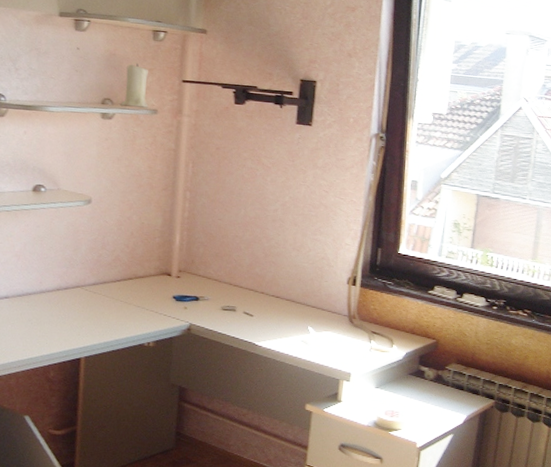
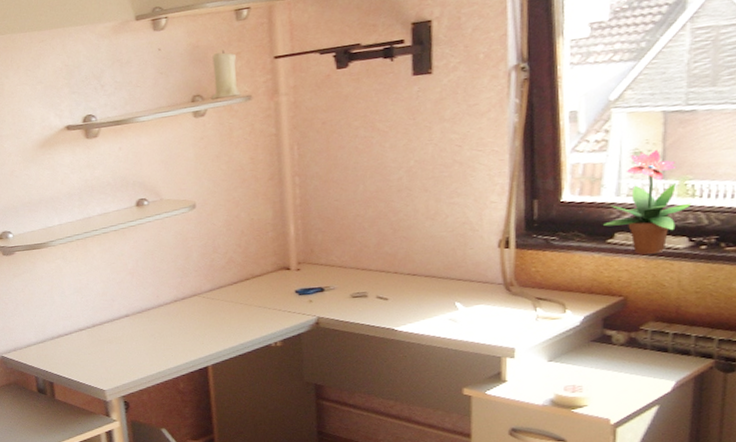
potted flower: none [426,224,490,307] -> present [602,149,692,254]

